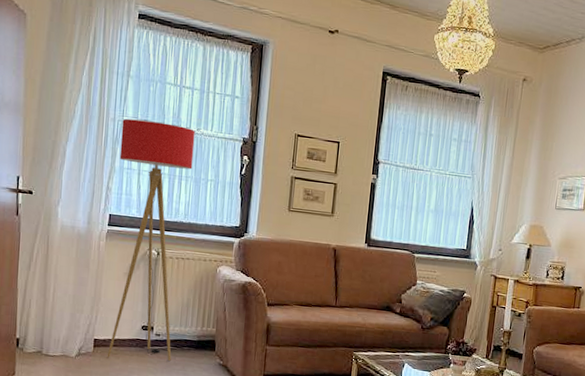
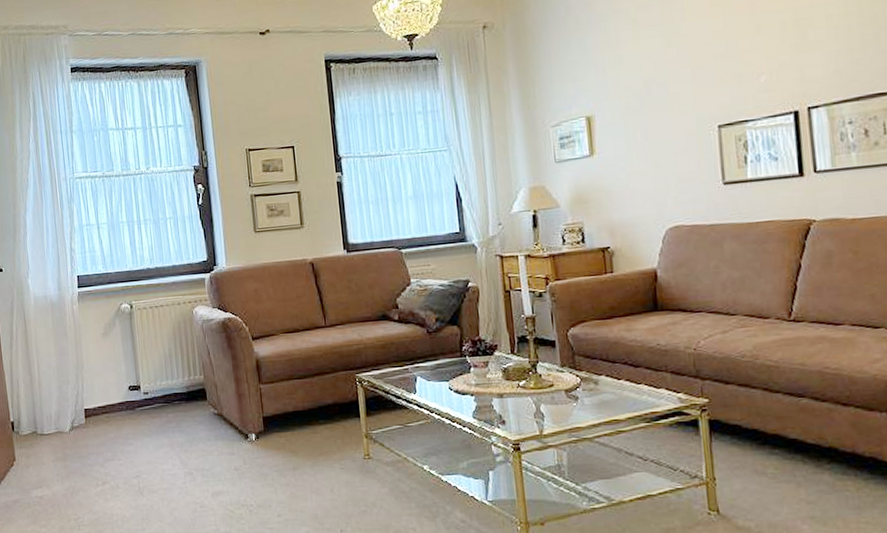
floor lamp: present [107,118,195,362] -> none [73,169,164,426]

